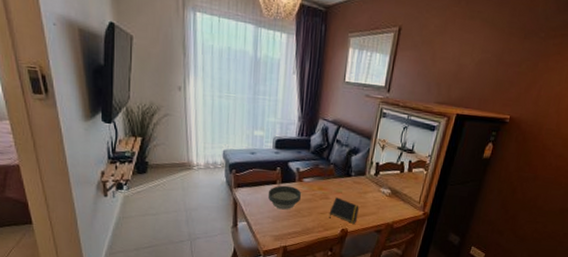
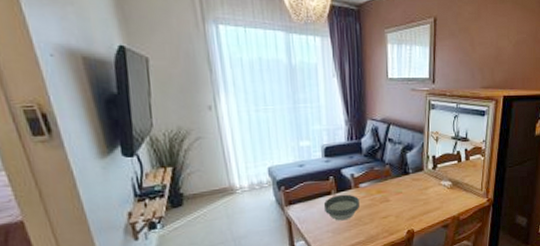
notepad: present [328,197,359,224] -> none [392,198,422,223]

